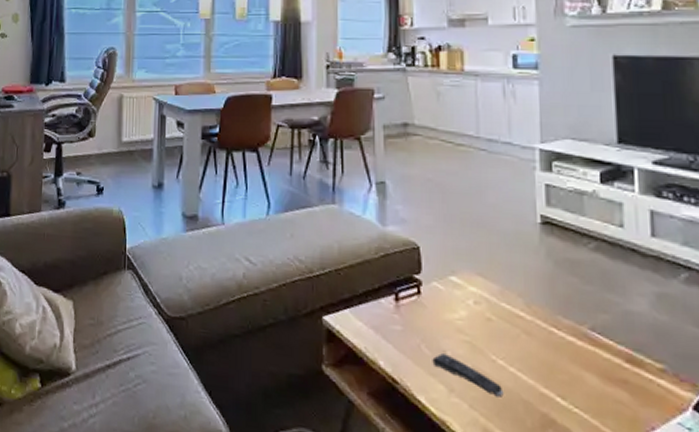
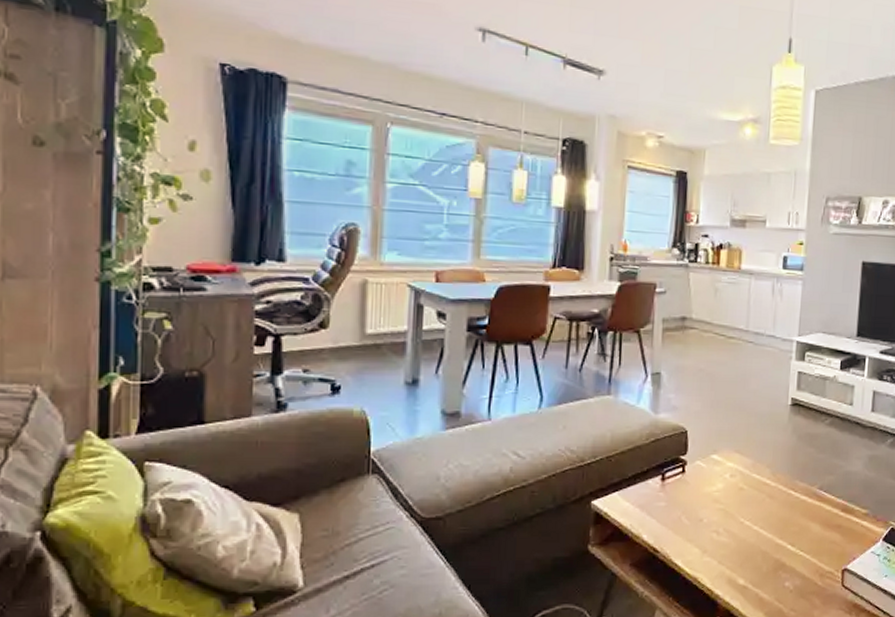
remote control: present [432,353,504,397] -> none [690,522,747,552]

